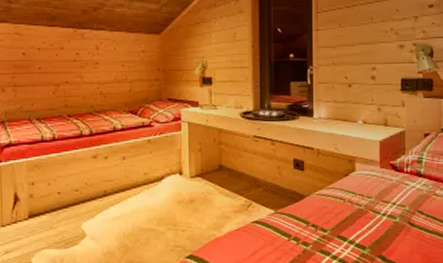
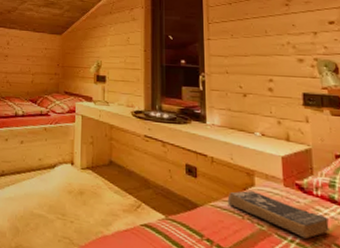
book: none [331,175,415,210] -> present [227,190,329,239]

